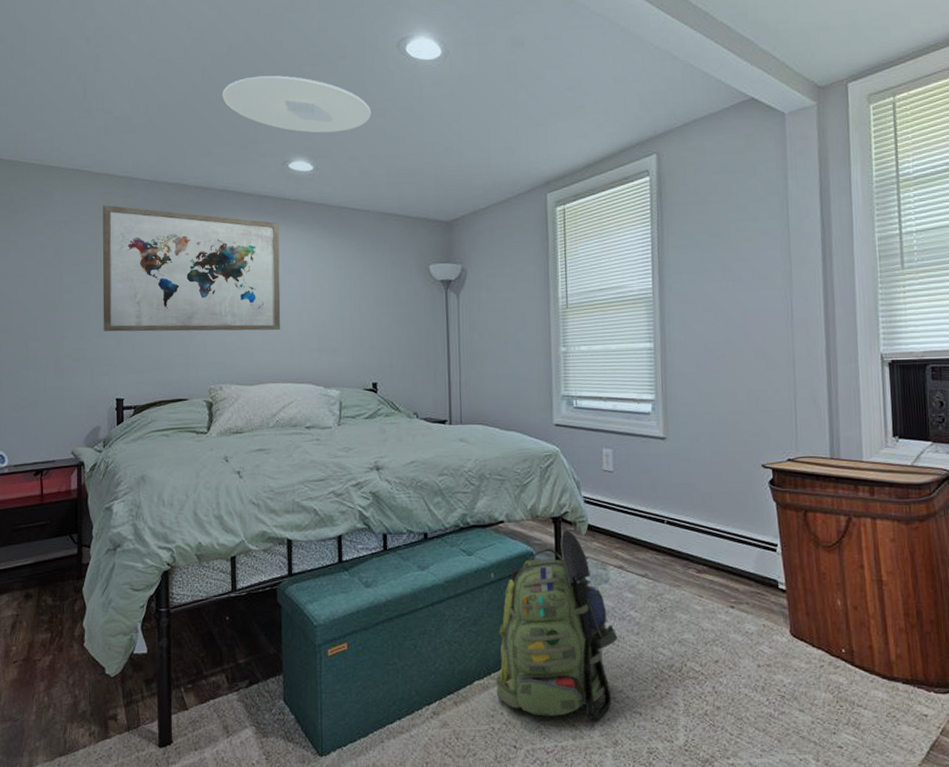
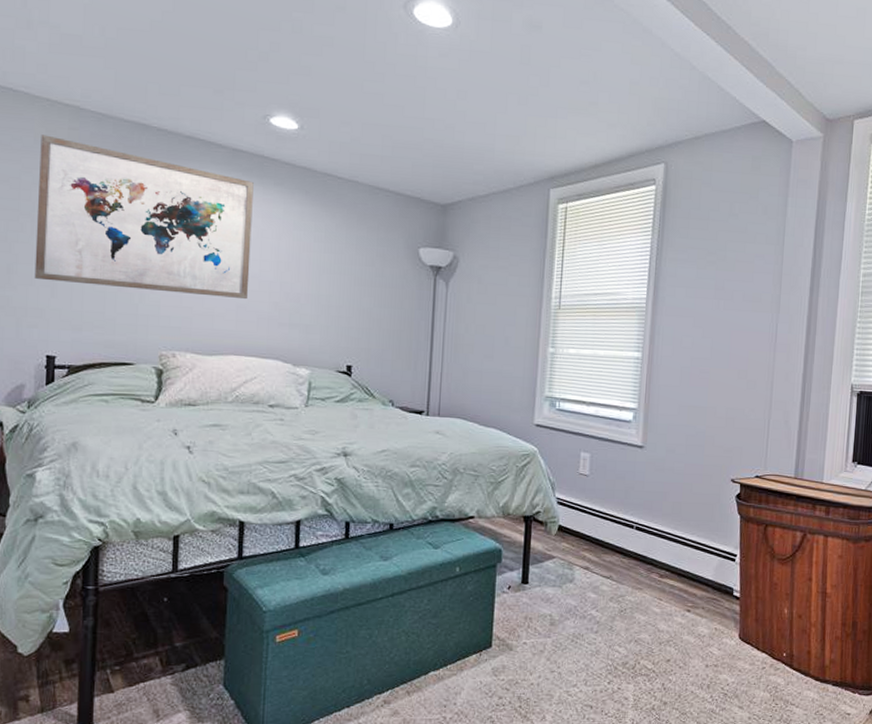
ceiling light: present [222,75,372,133] -> none [197,13,369,92]
backpack: present [496,528,618,720] -> none [451,528,577,712]

